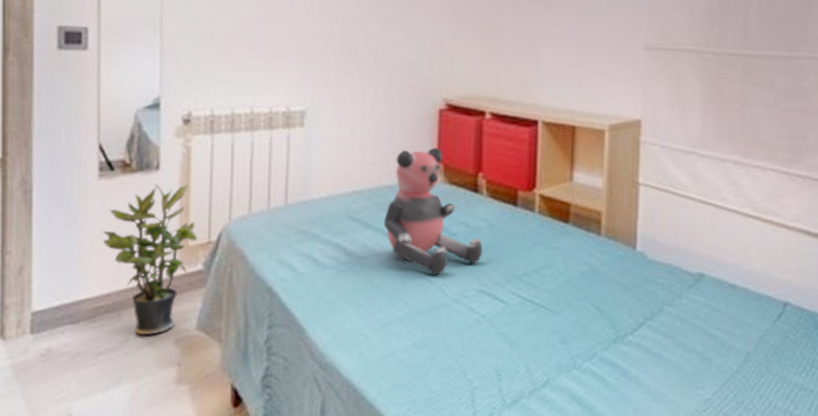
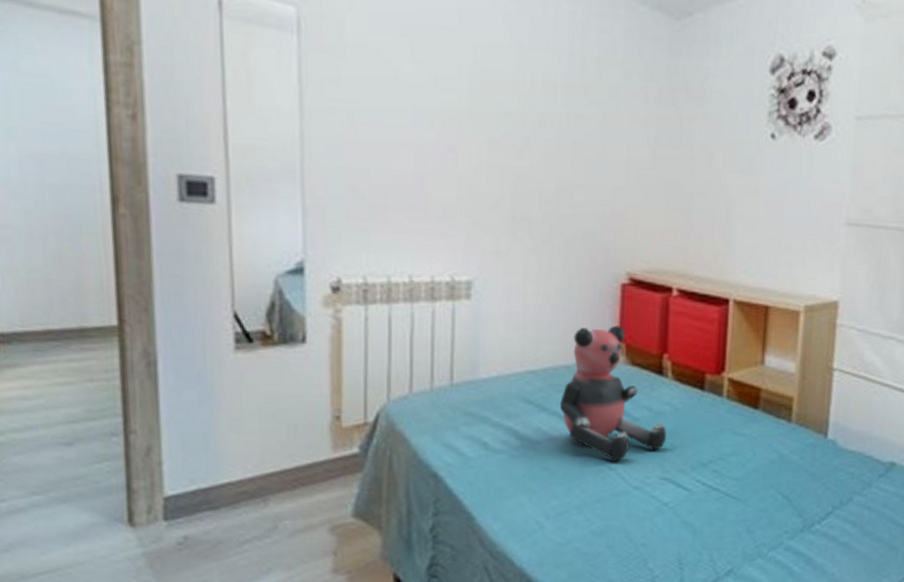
potted plant: present [102,183,198,336] -> none [242,357,352,523]

